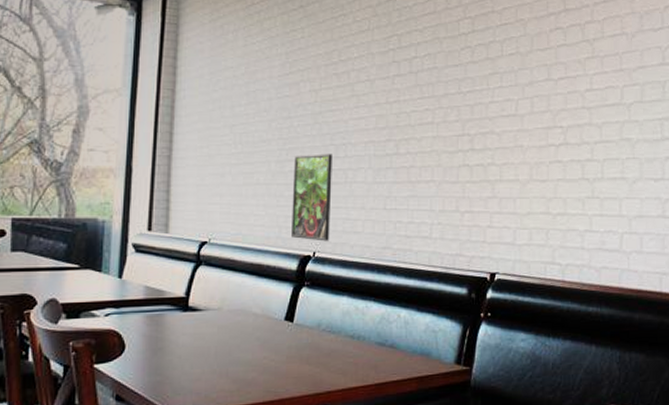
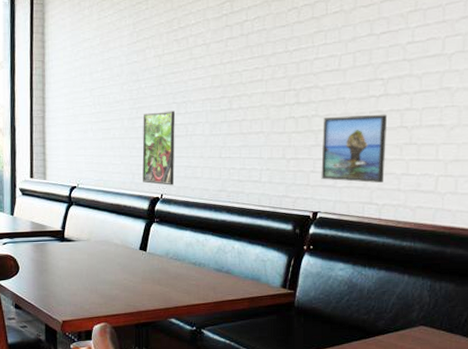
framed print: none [498,164,569,240] -> present [321,114,388,183]

